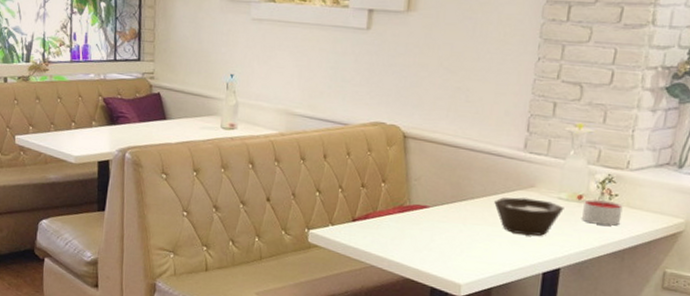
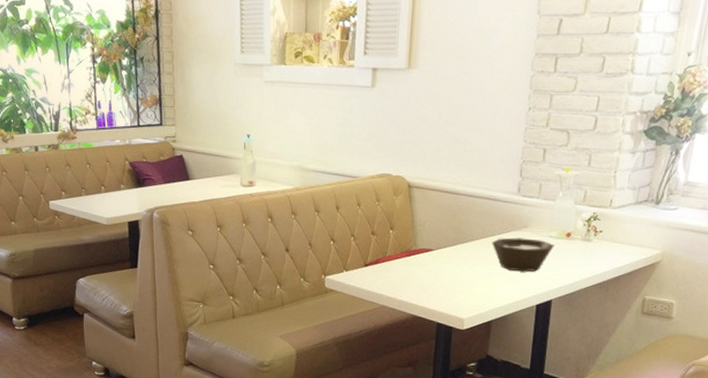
candle: present [582,199,623,226] -> none [571,236,607,259]

